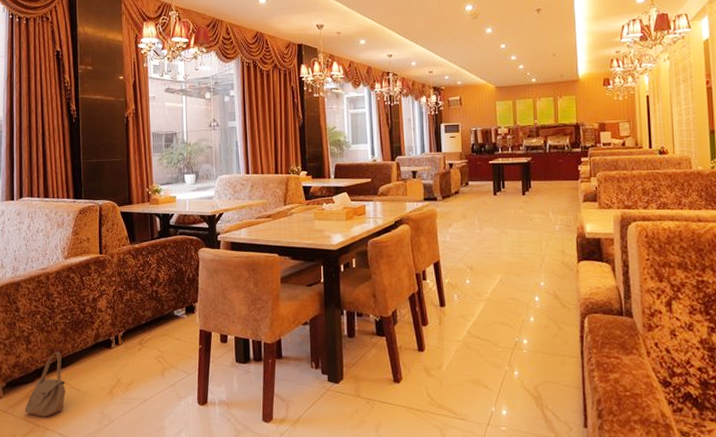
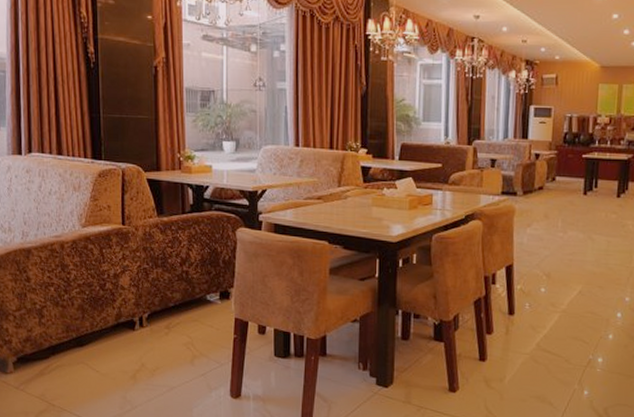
handbag: present [24,352,66,417] -> none [38,329,84,397]

